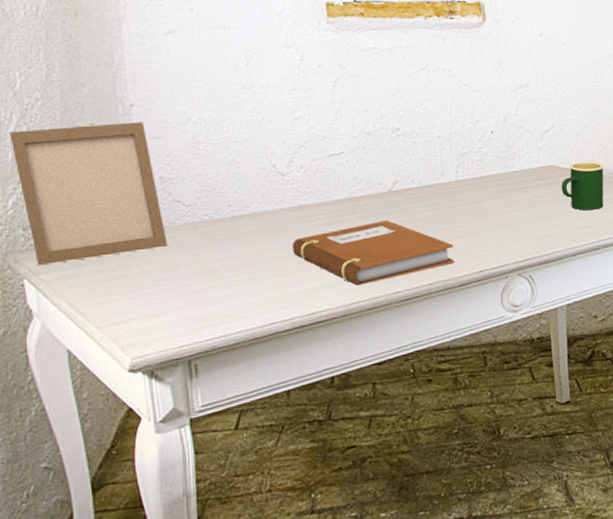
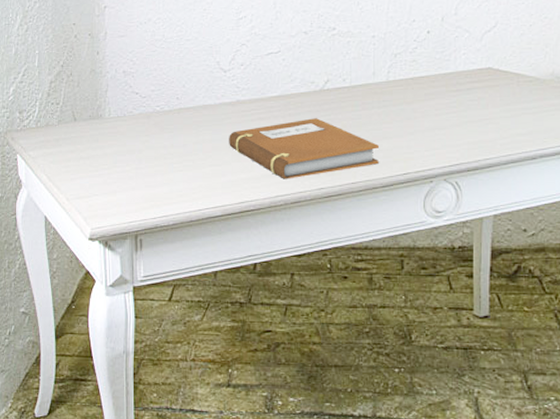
photo frame: present [9,122,167,266] -> none [14,22,125,144]
mug: present [561,161,605,211] -> none [498,64,550,117]

